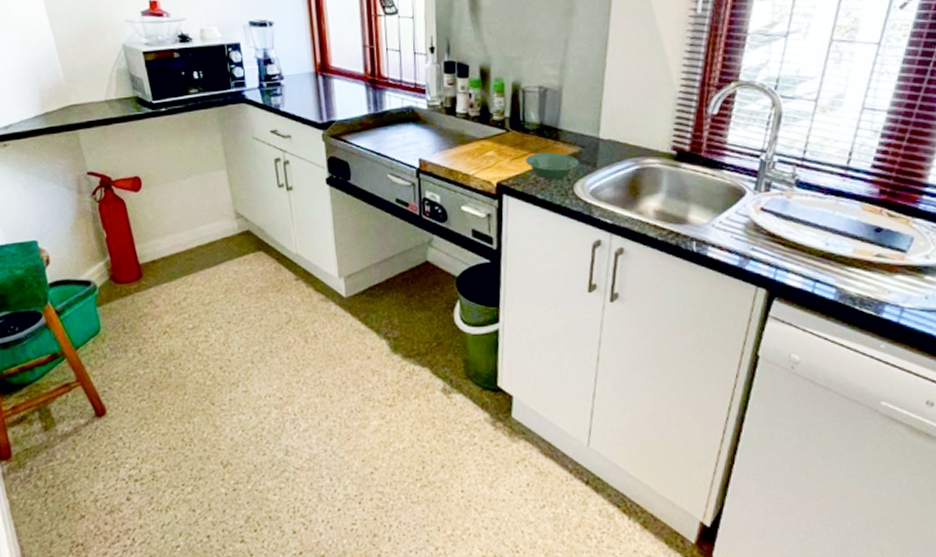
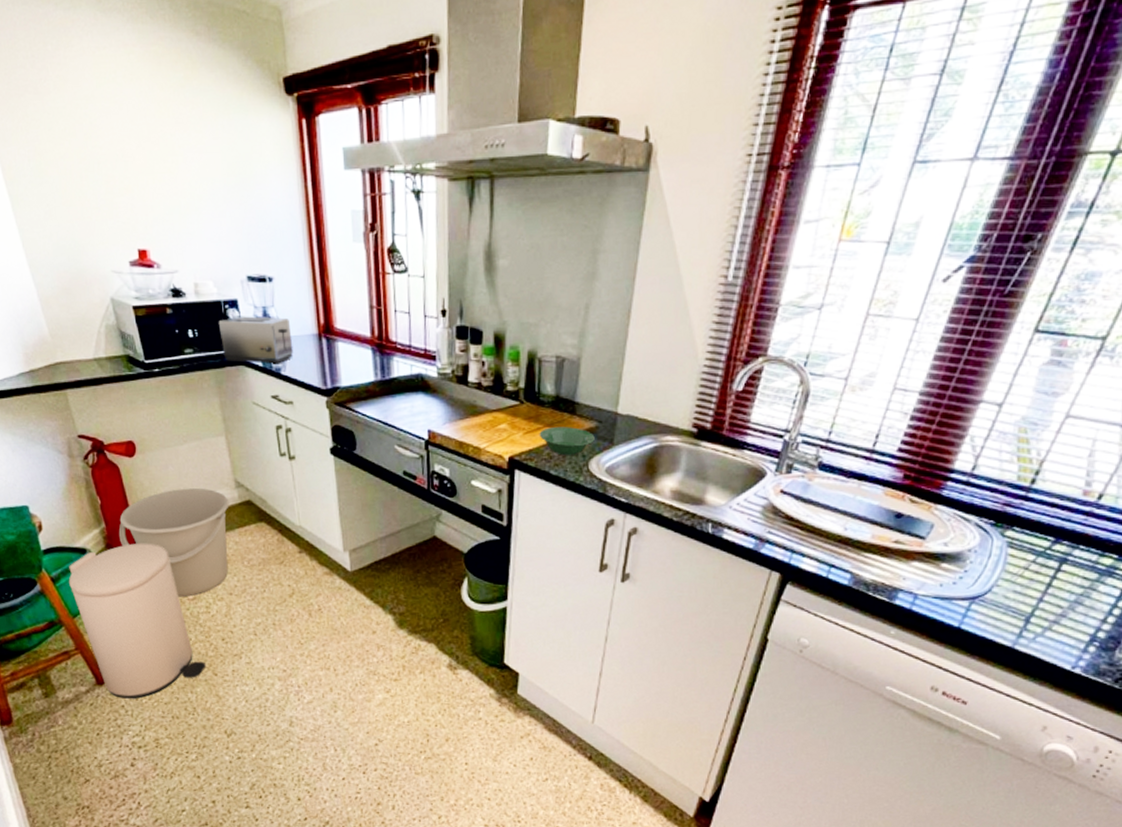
pedal bin: none [72,274,203,431] -> present [68,543,205,699]
bucket: none [123,220,229,327] -> present [119,488,229,597]
toaster: none [222,58,291,101] -> present [218,316,293,364]

